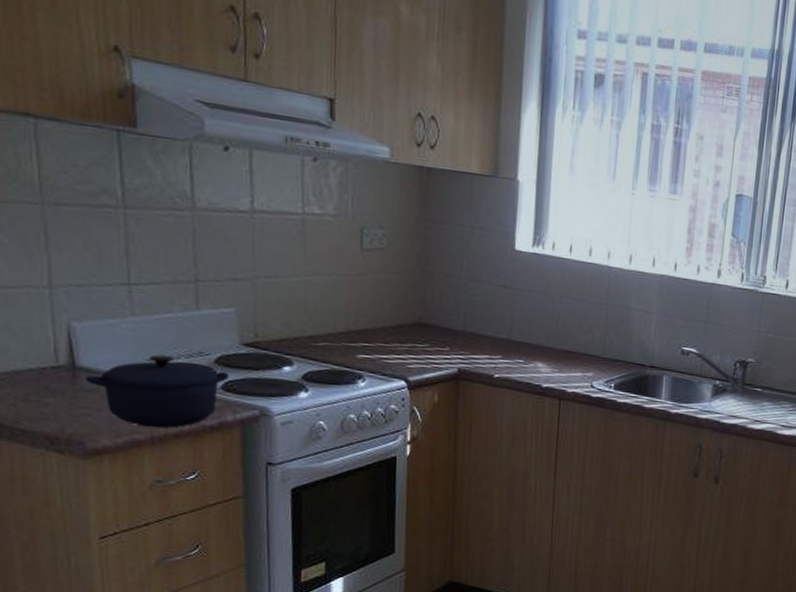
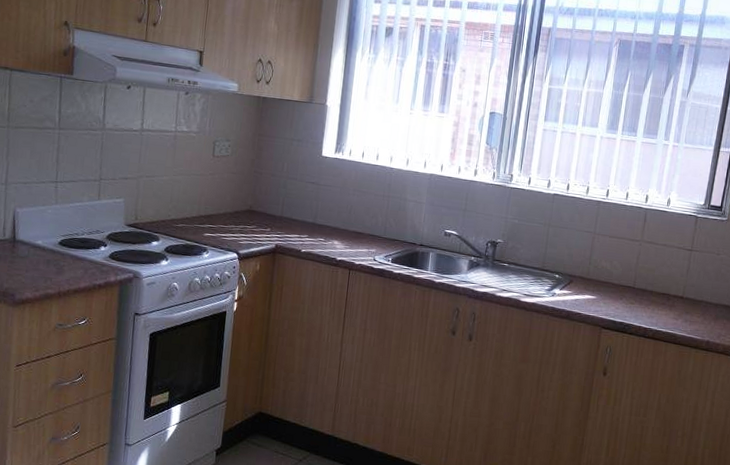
cooking pot: present [85,354,229,428] -> none [20,231,115,285]

